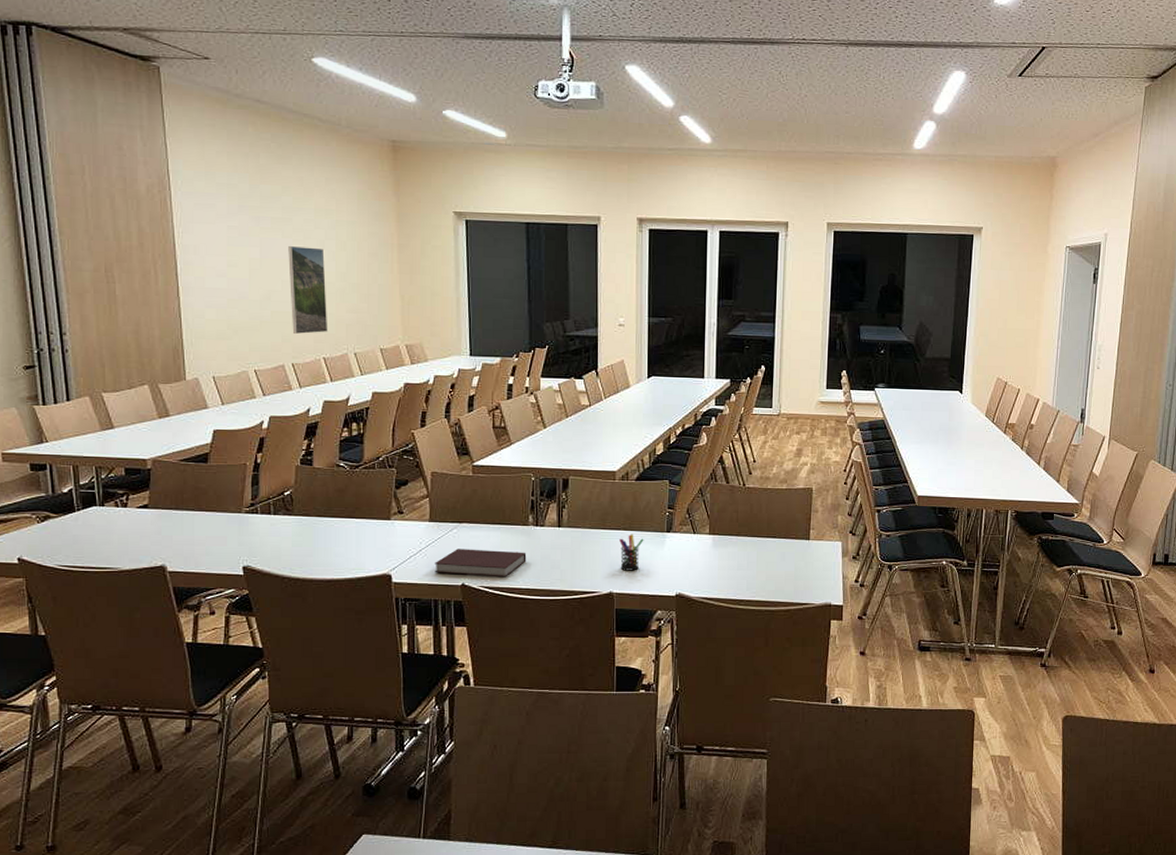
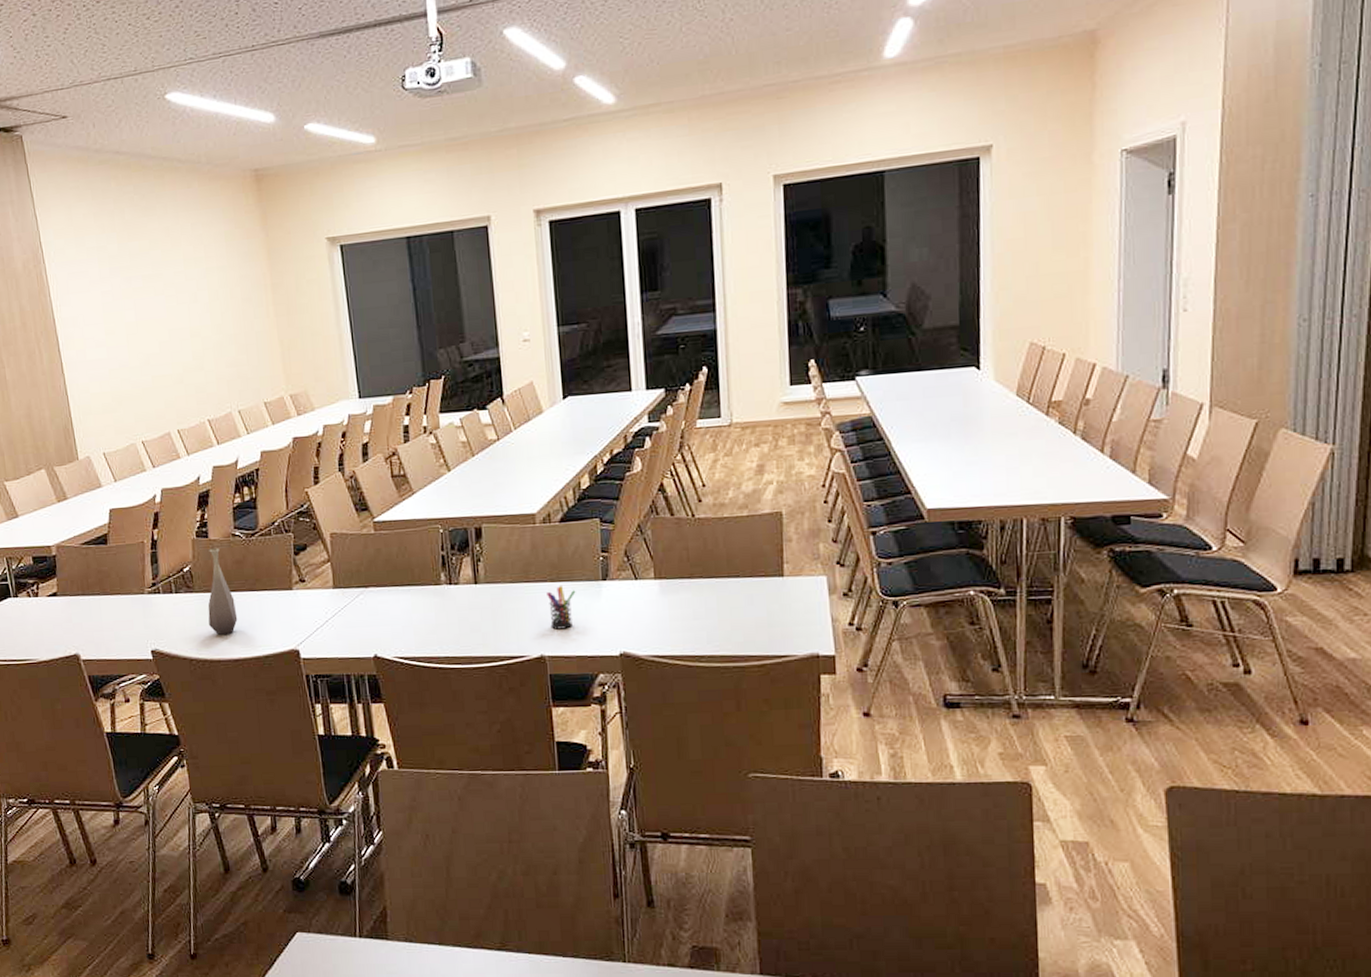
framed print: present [288,246,328,334] -> none [162,301,210,397]
bottle: none [305,475,334,557] -> present [207,547,238,636]
notebook: present [434,549,527,577] -> none [343,615,443,646]

